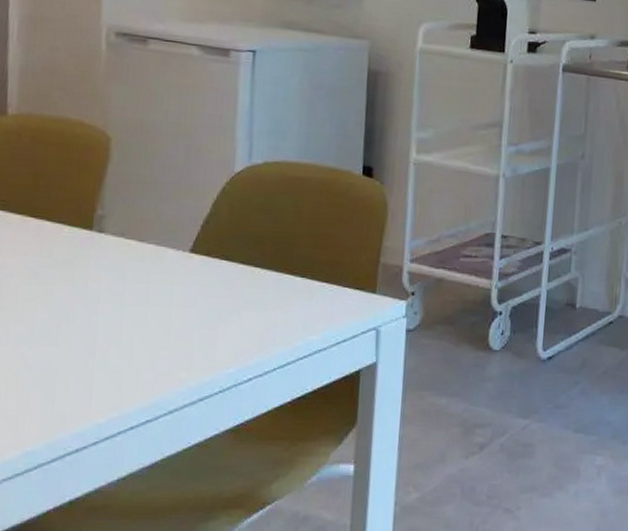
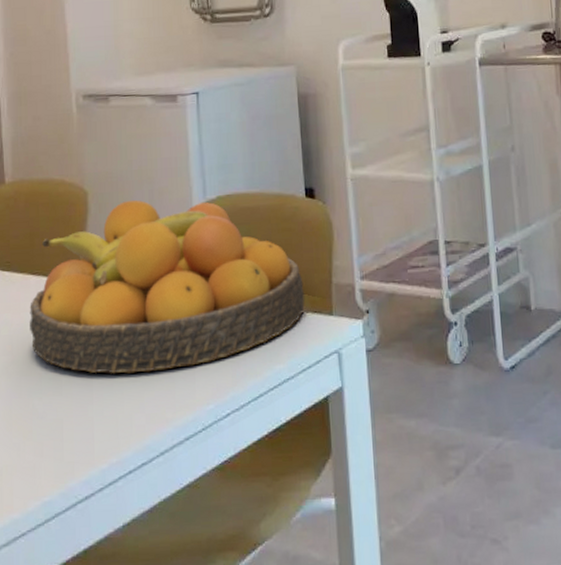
fruit bowl: none [24,152,349,331] -> present [29,200,305,374]

